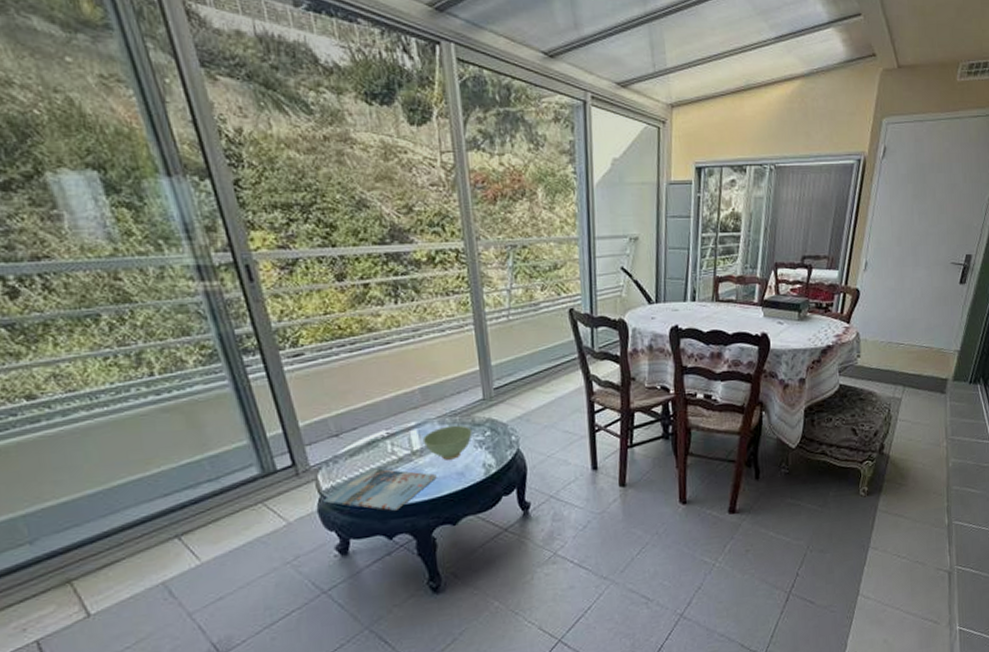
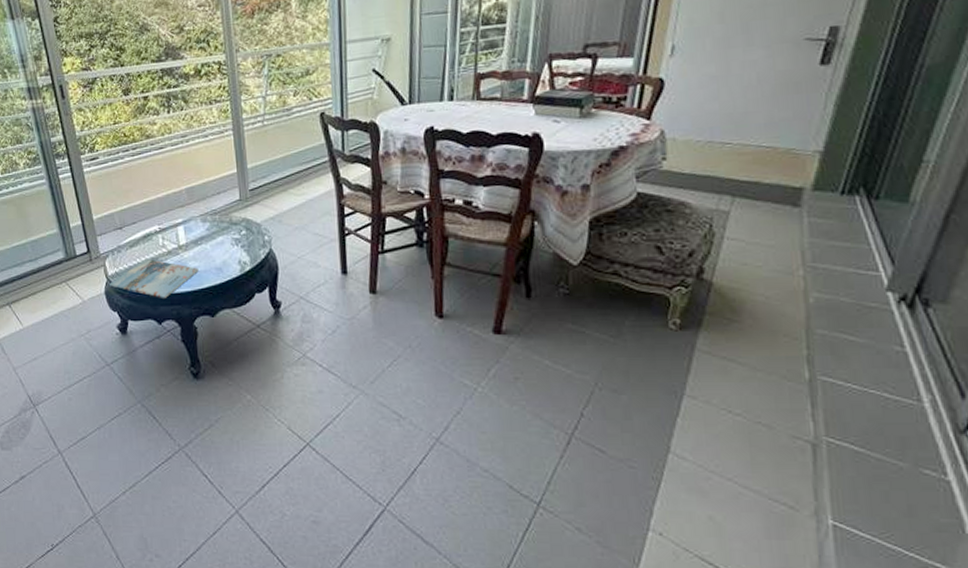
bowl: present [422,425,473,460] -> none [187,223,230,255]

